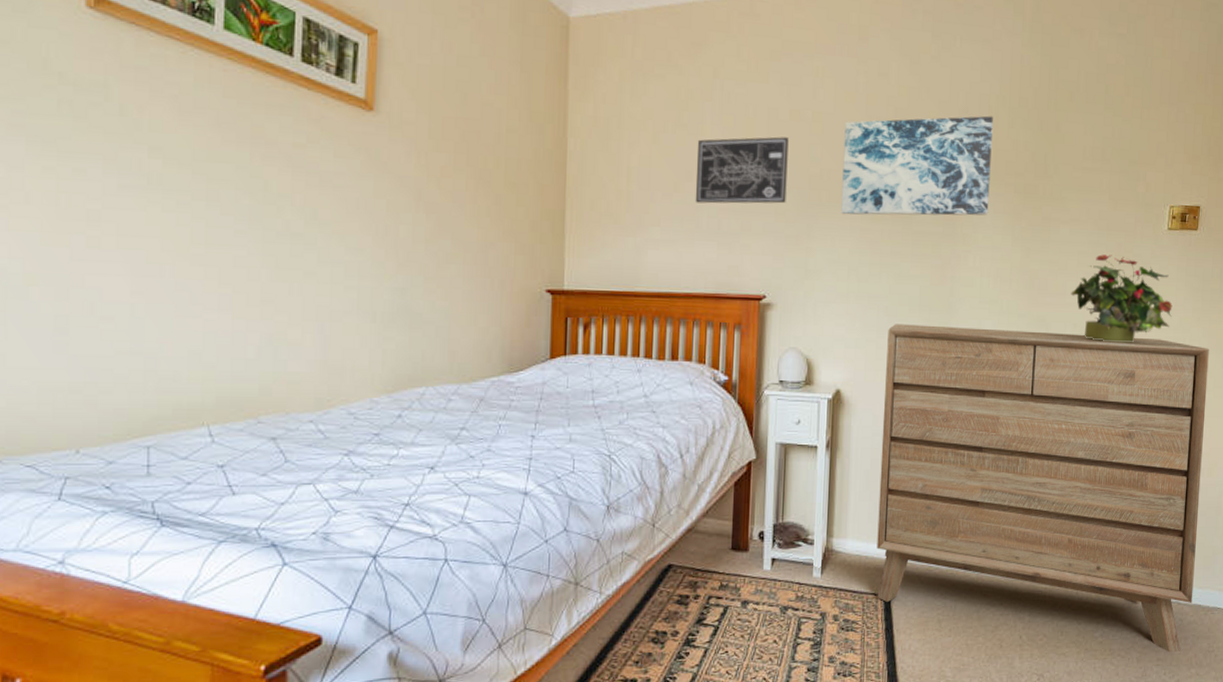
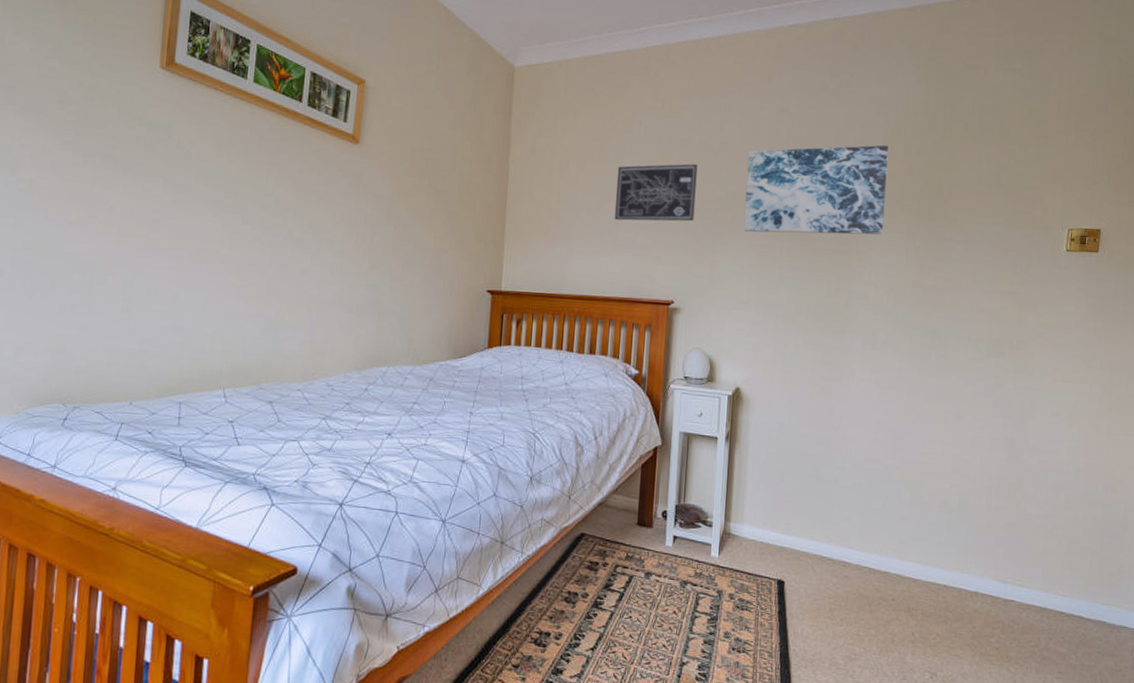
dresser: present [877,324,1209,653] -> none [771,330,1112,667]
potted plant: present [1071,254,1173,343] -> none [965,273,1072,358]

